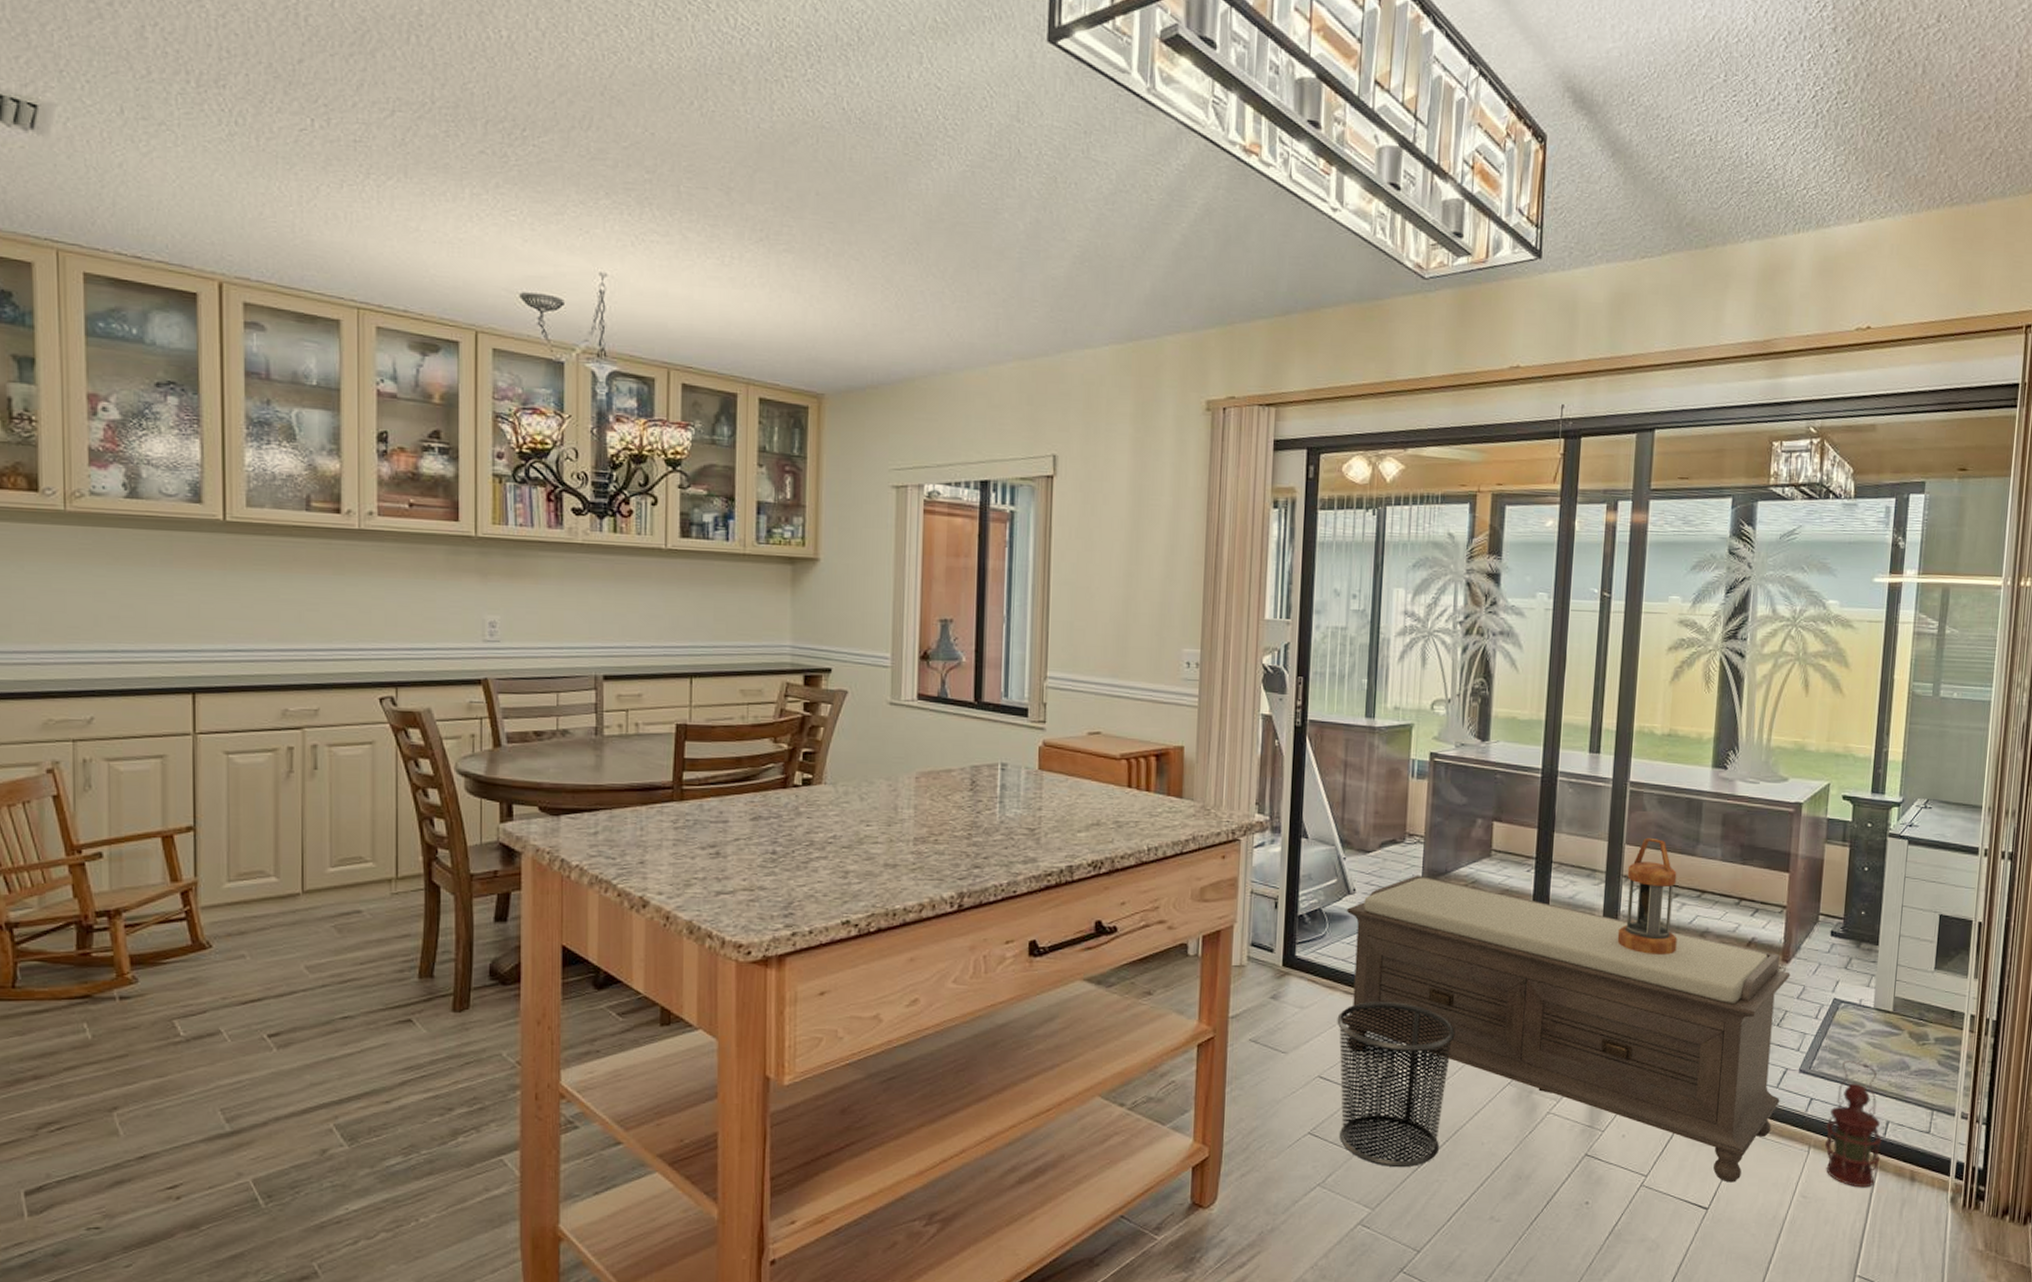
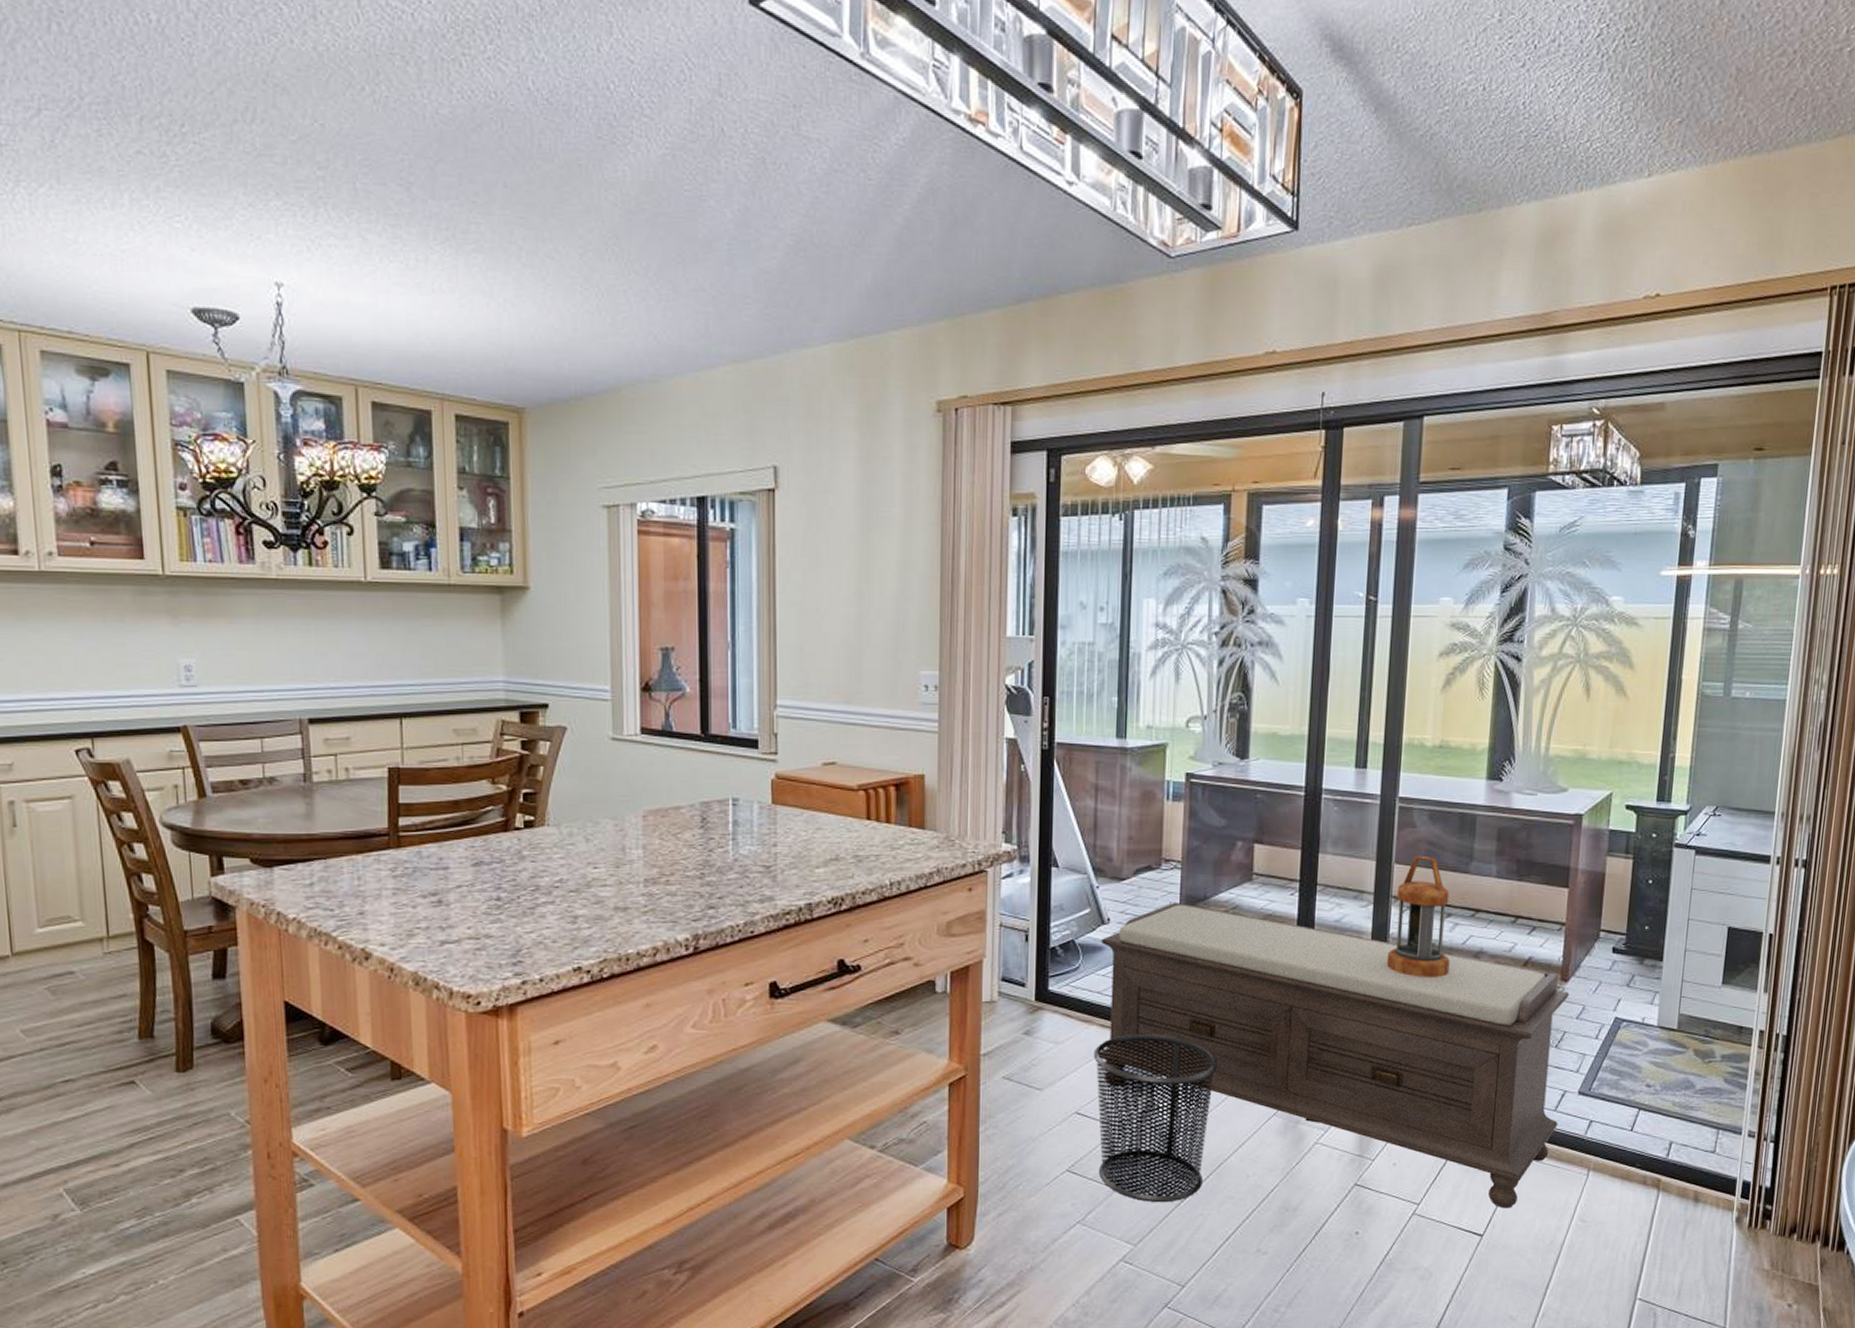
lantern: present [1824,1060,1882,1188] -> none [1604,1080,1665,1210]

